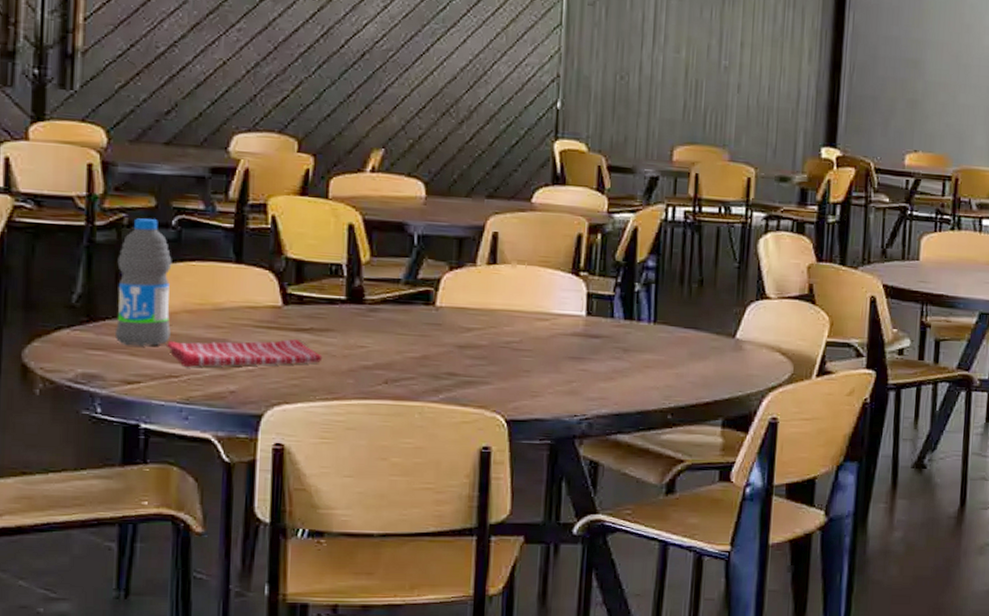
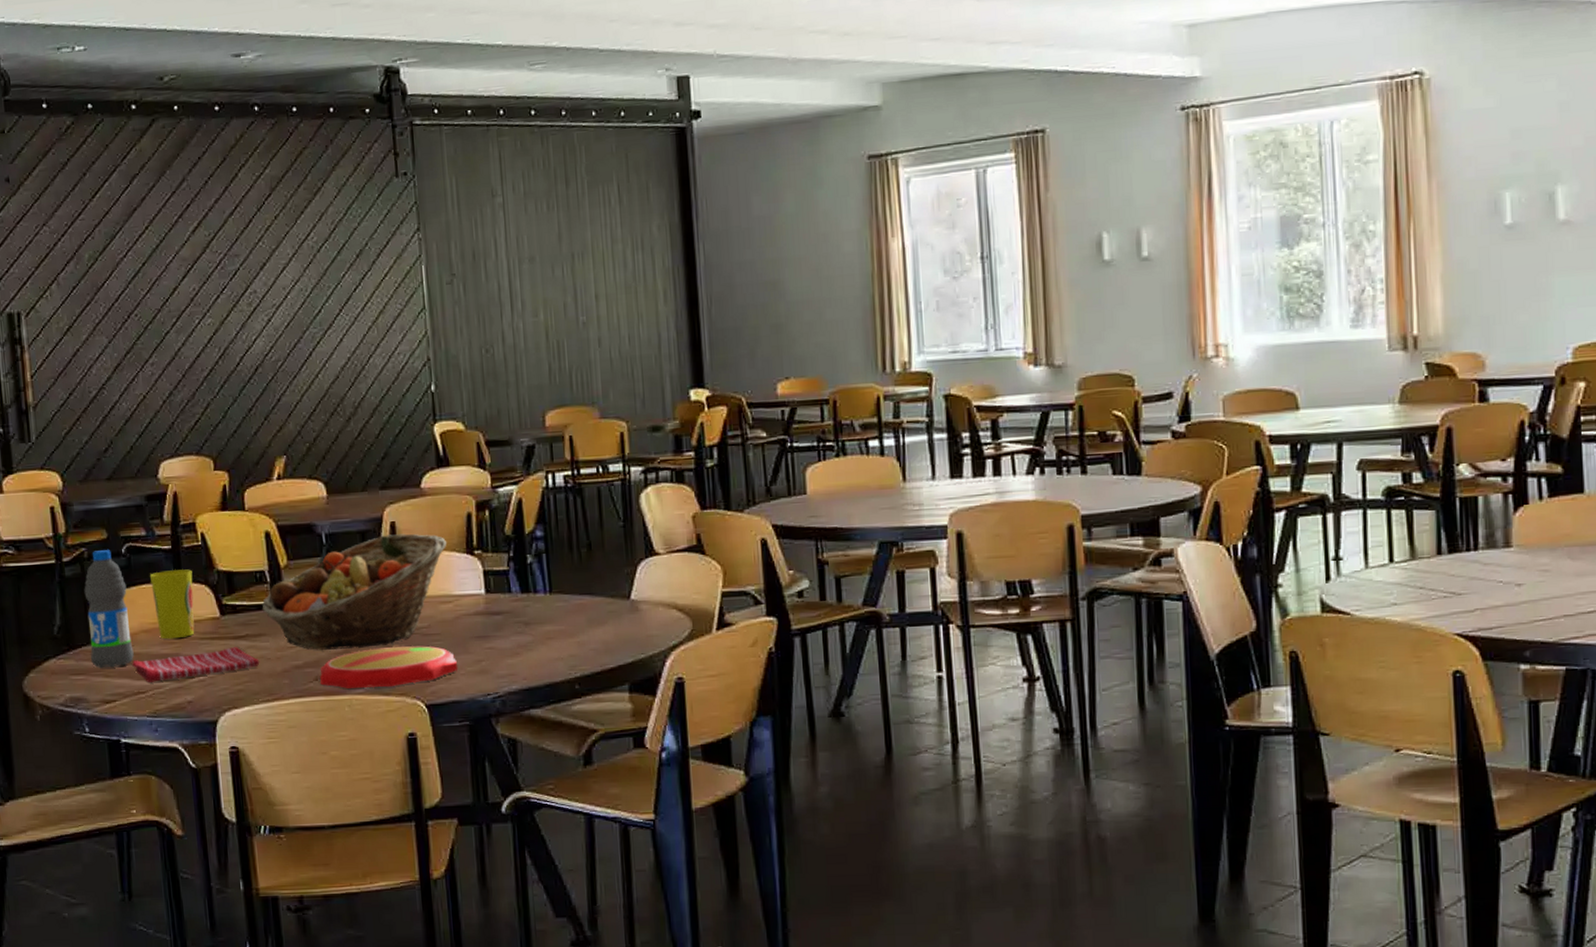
cup: none [202,250,256,324] -> present [149,569,195,640]
fruit basket: none [333,244,551,356] -> present [262,534,447,650]
plate: none [390,358,547,398] -> present [320,646,459,689]

